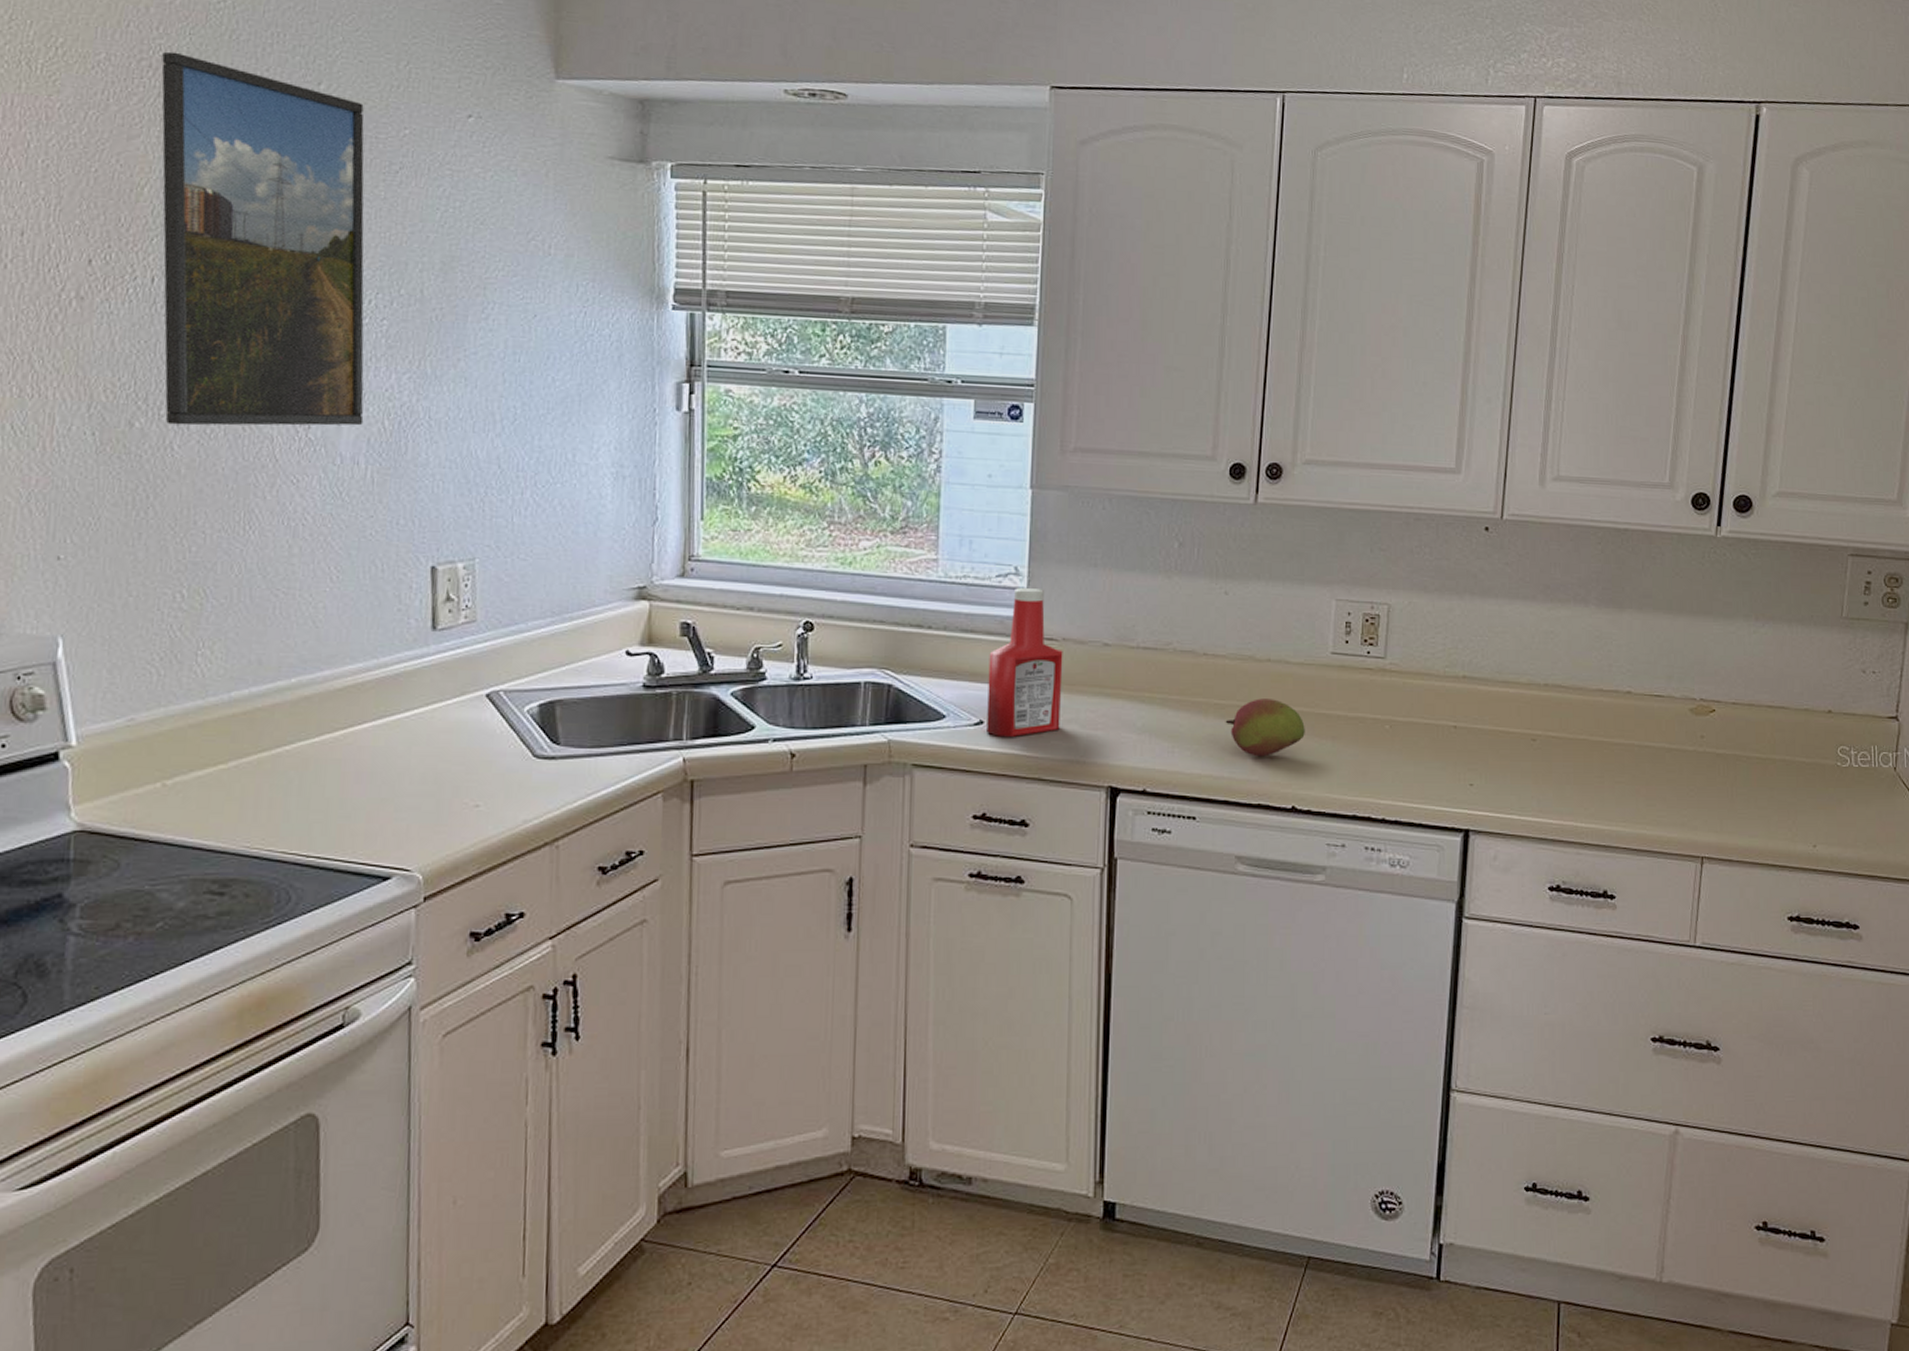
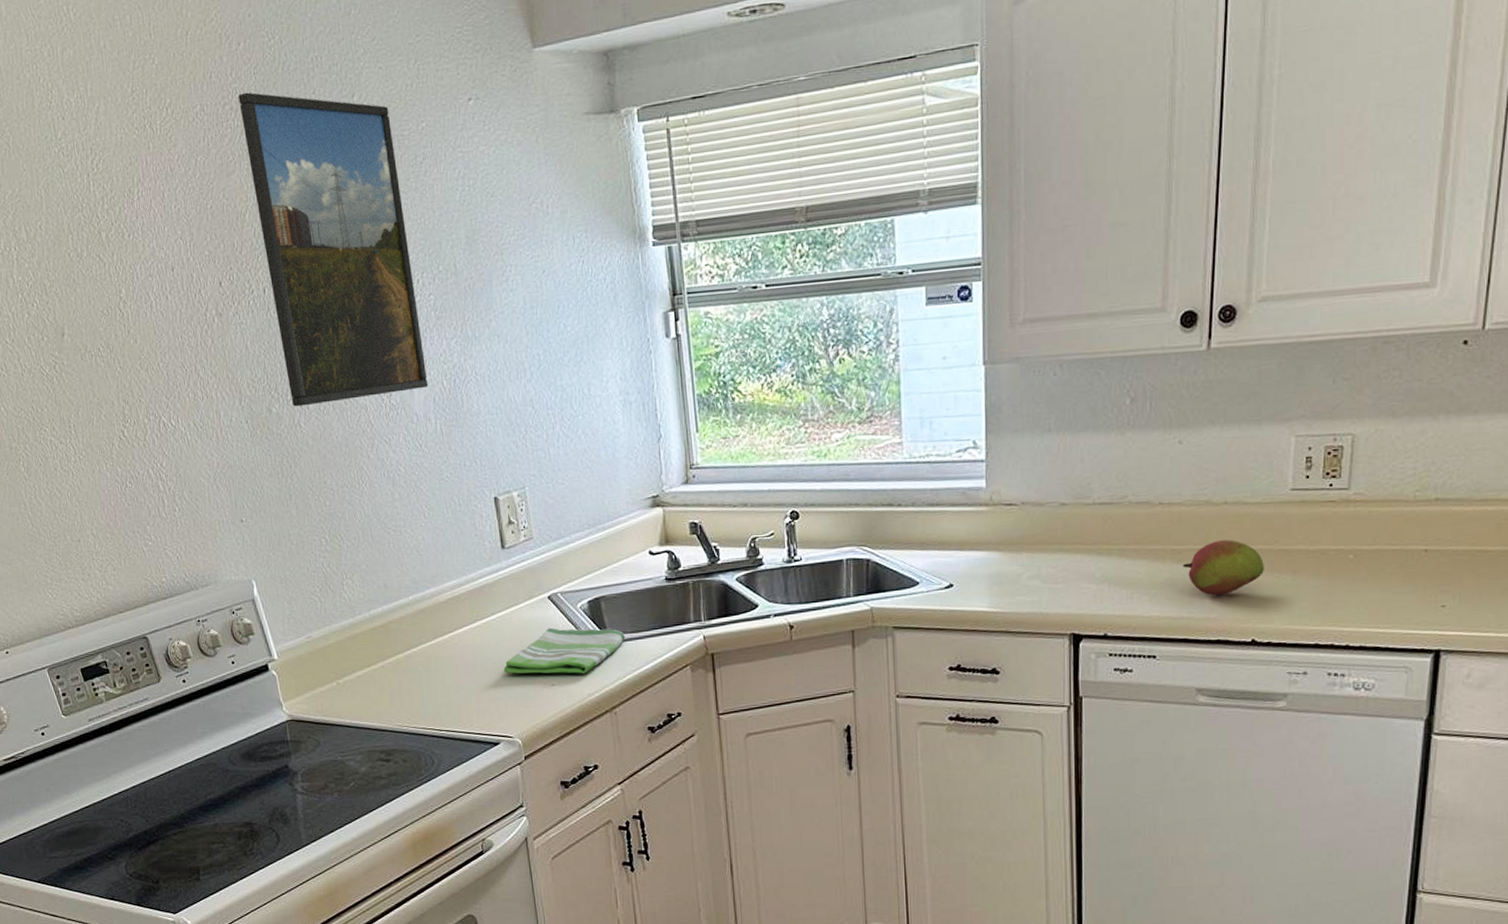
dish towel: none [411,733,582,794] -> present [503,627,625,674]
ketchup bottle: present [987,588,1063,737] -> none [954,459,1024,597]

